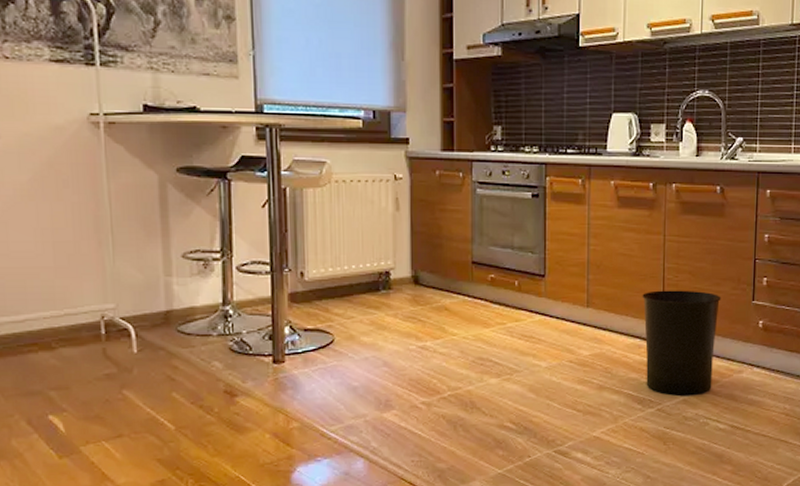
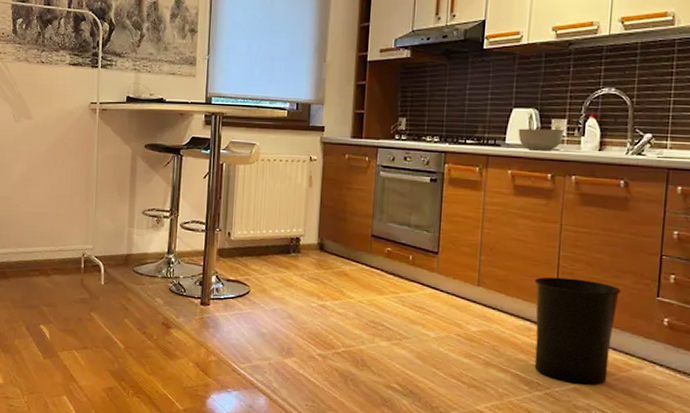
bowl: none [618,134,663,160] -> present [518,128,565,152]

